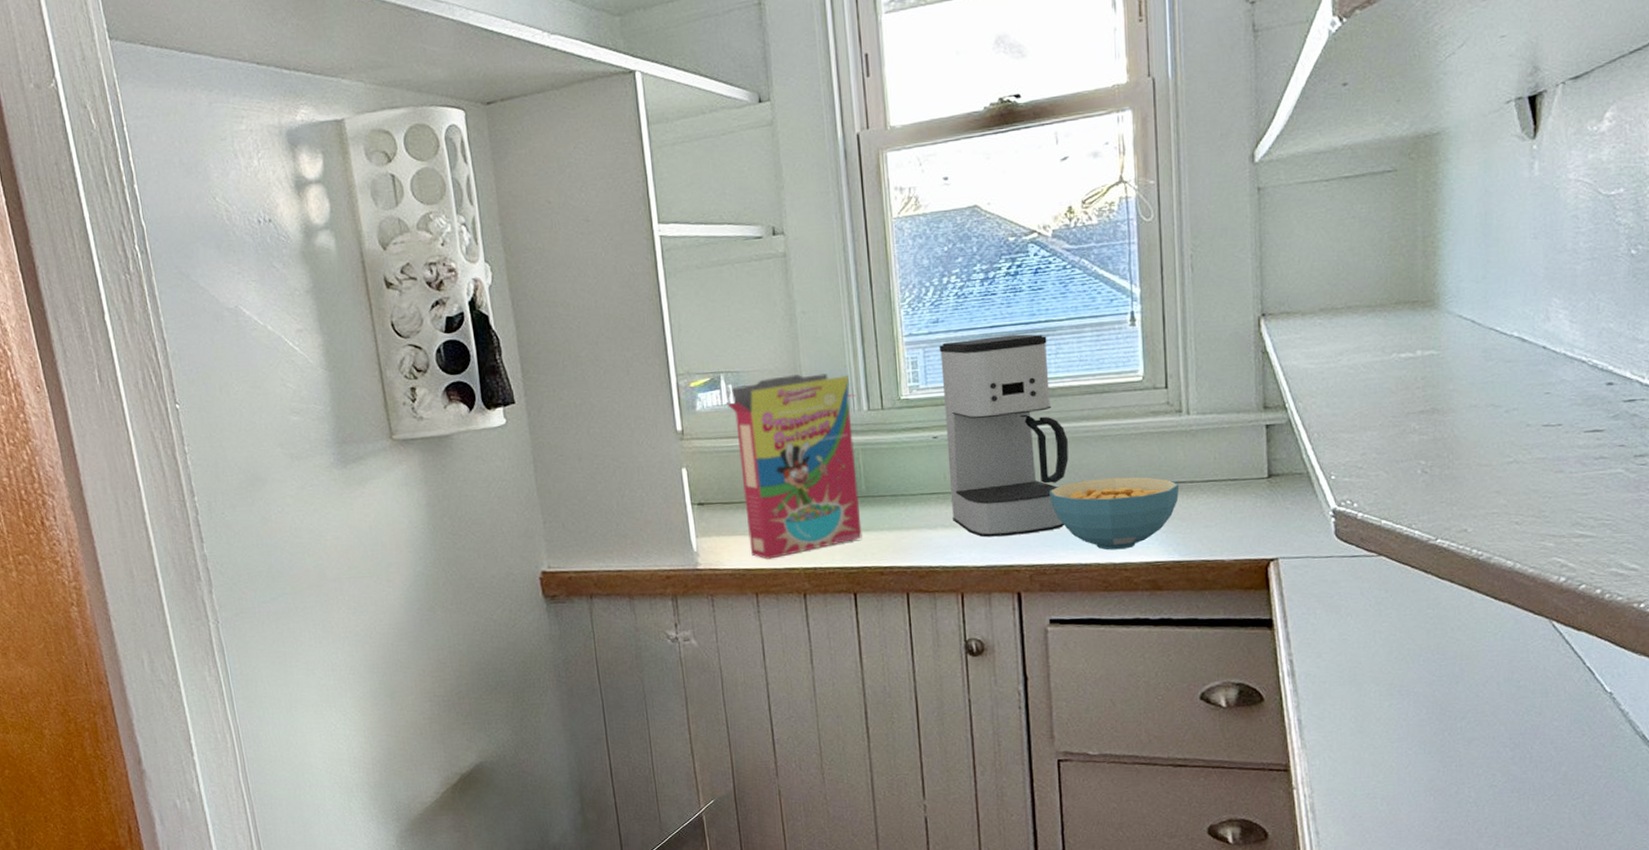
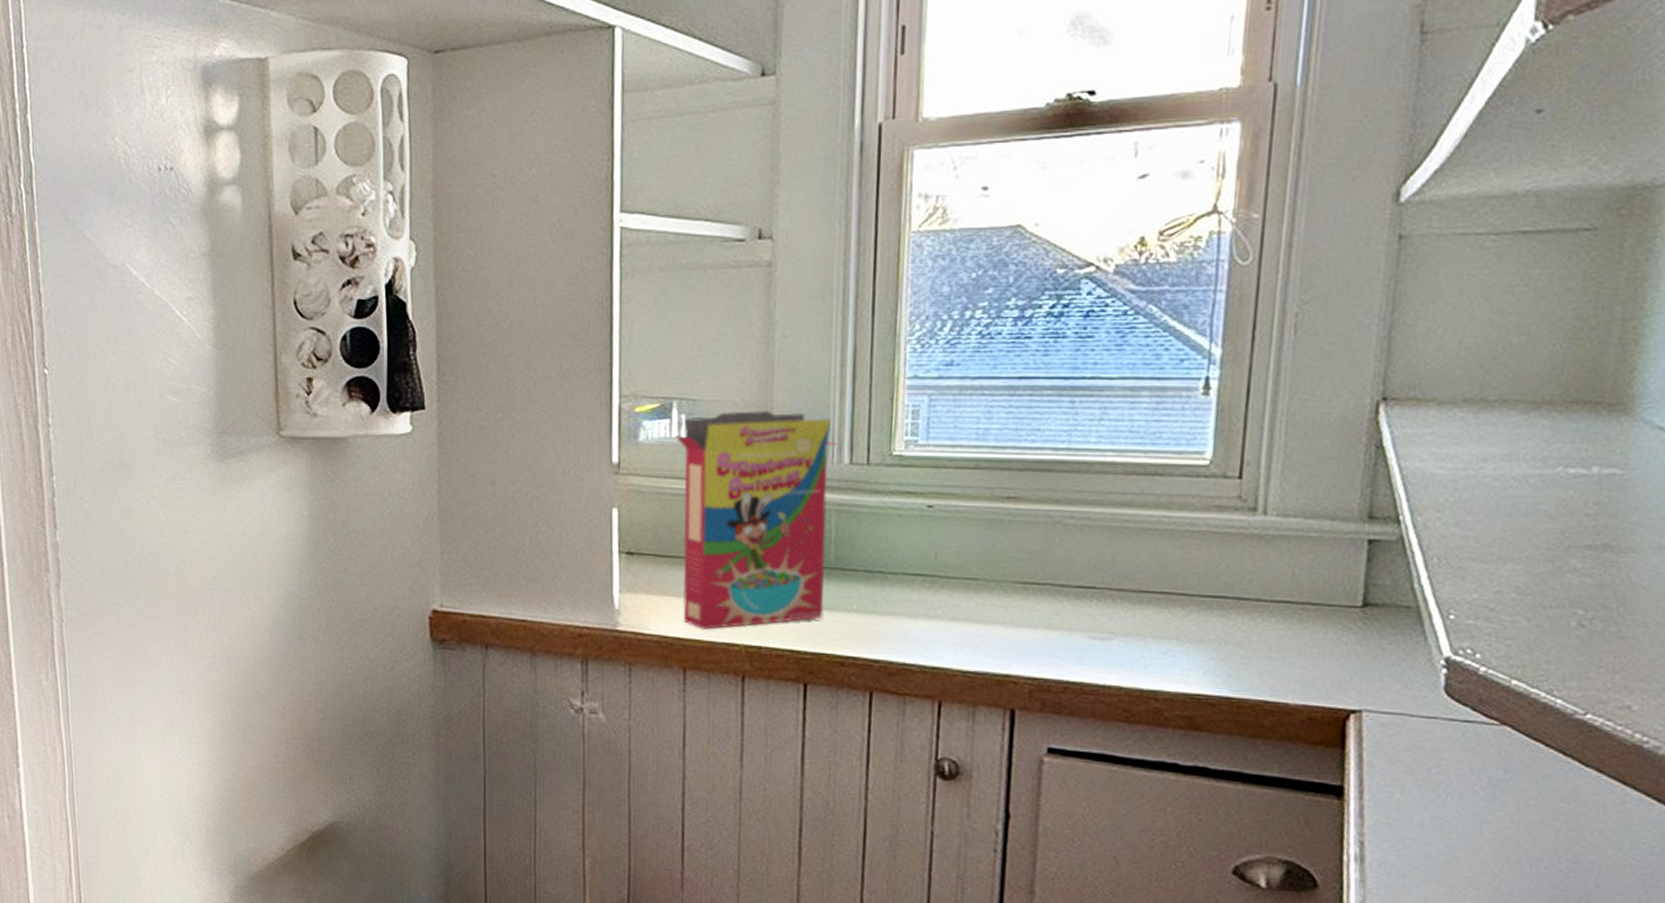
coffee maker: present [939,334,1069,538] -> none [940,390,1101,639]
cereal bowl: present [1049,477,1180,550] -> none [1067,581,1241,674]

